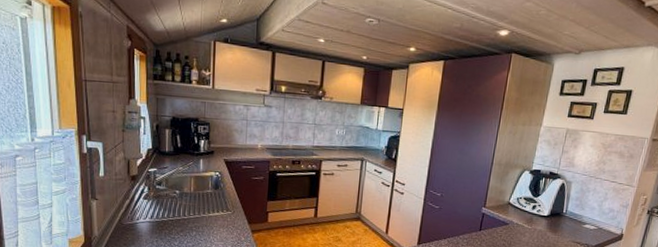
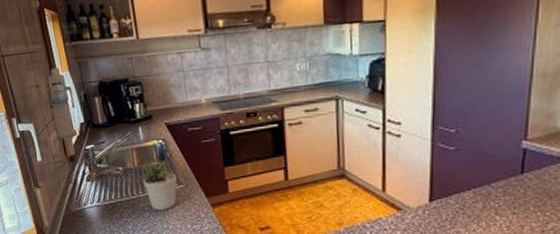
potted plant: none [193,188,227,232] -> present [139,160,177,210]

